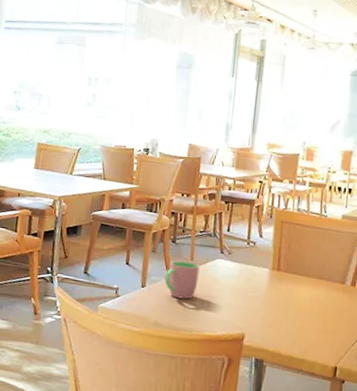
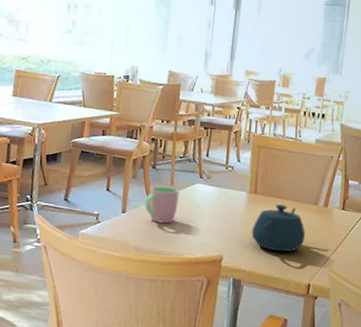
teapot: none [274,282,331,332] -> present [251,204,305,252]

